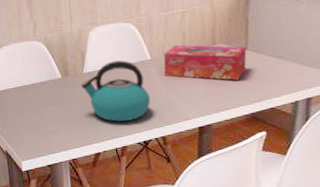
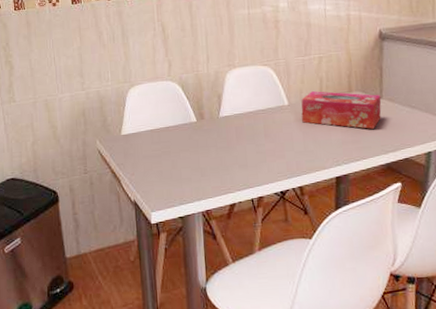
kettle: present [80,60,151,122] -> none [216,105,288,170]

